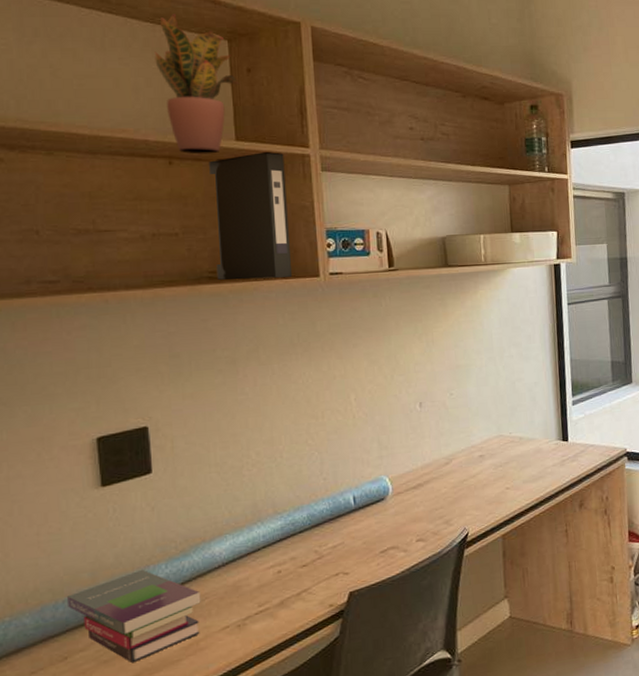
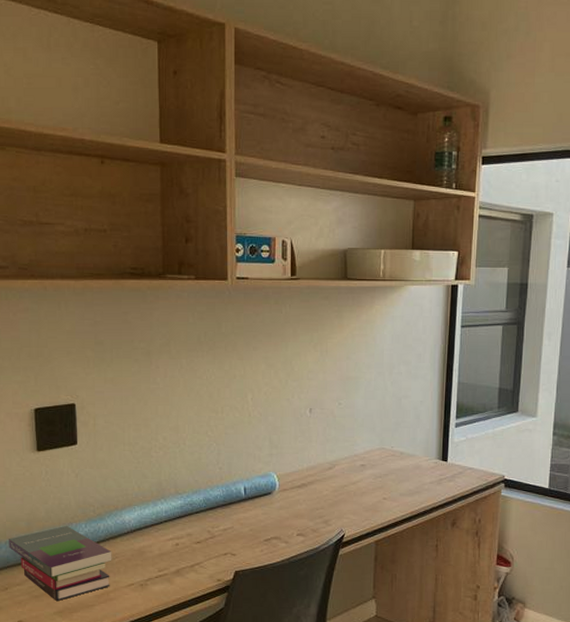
potted plant: present [154,14,240,154] -> none [92,14,166,155]
binder: present [209,151,293,281] -> none [136,154,204,279]

